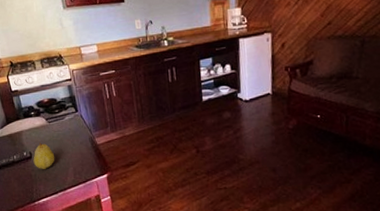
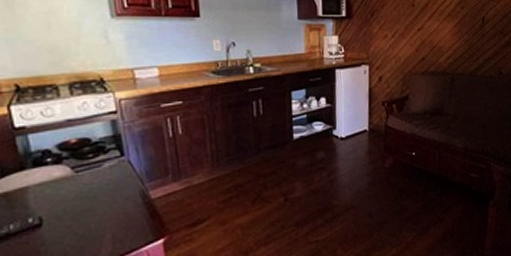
fruit: present [33,142,55,169] -> none [44,202,83,242]

